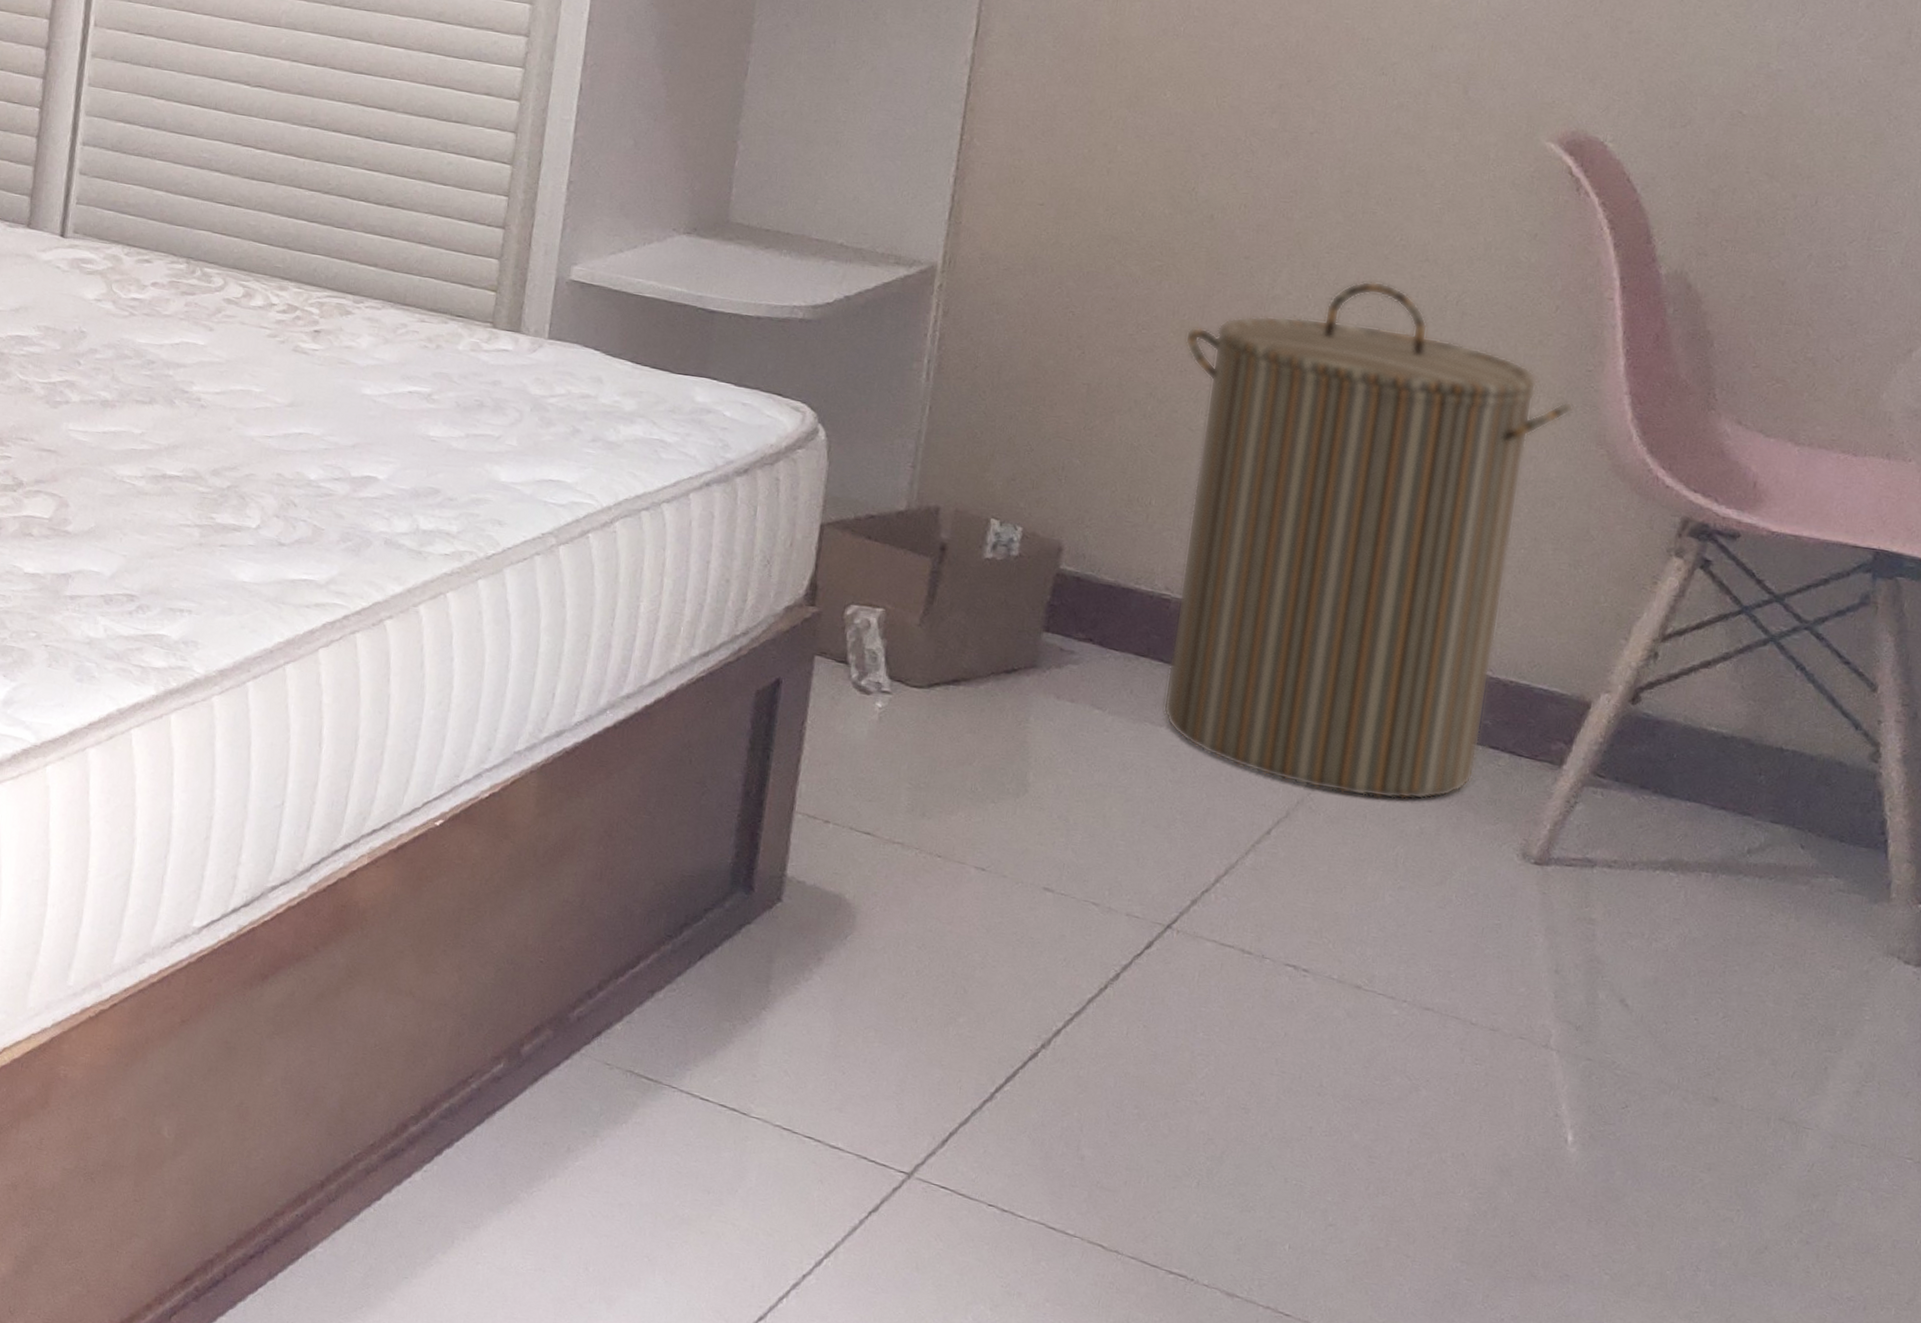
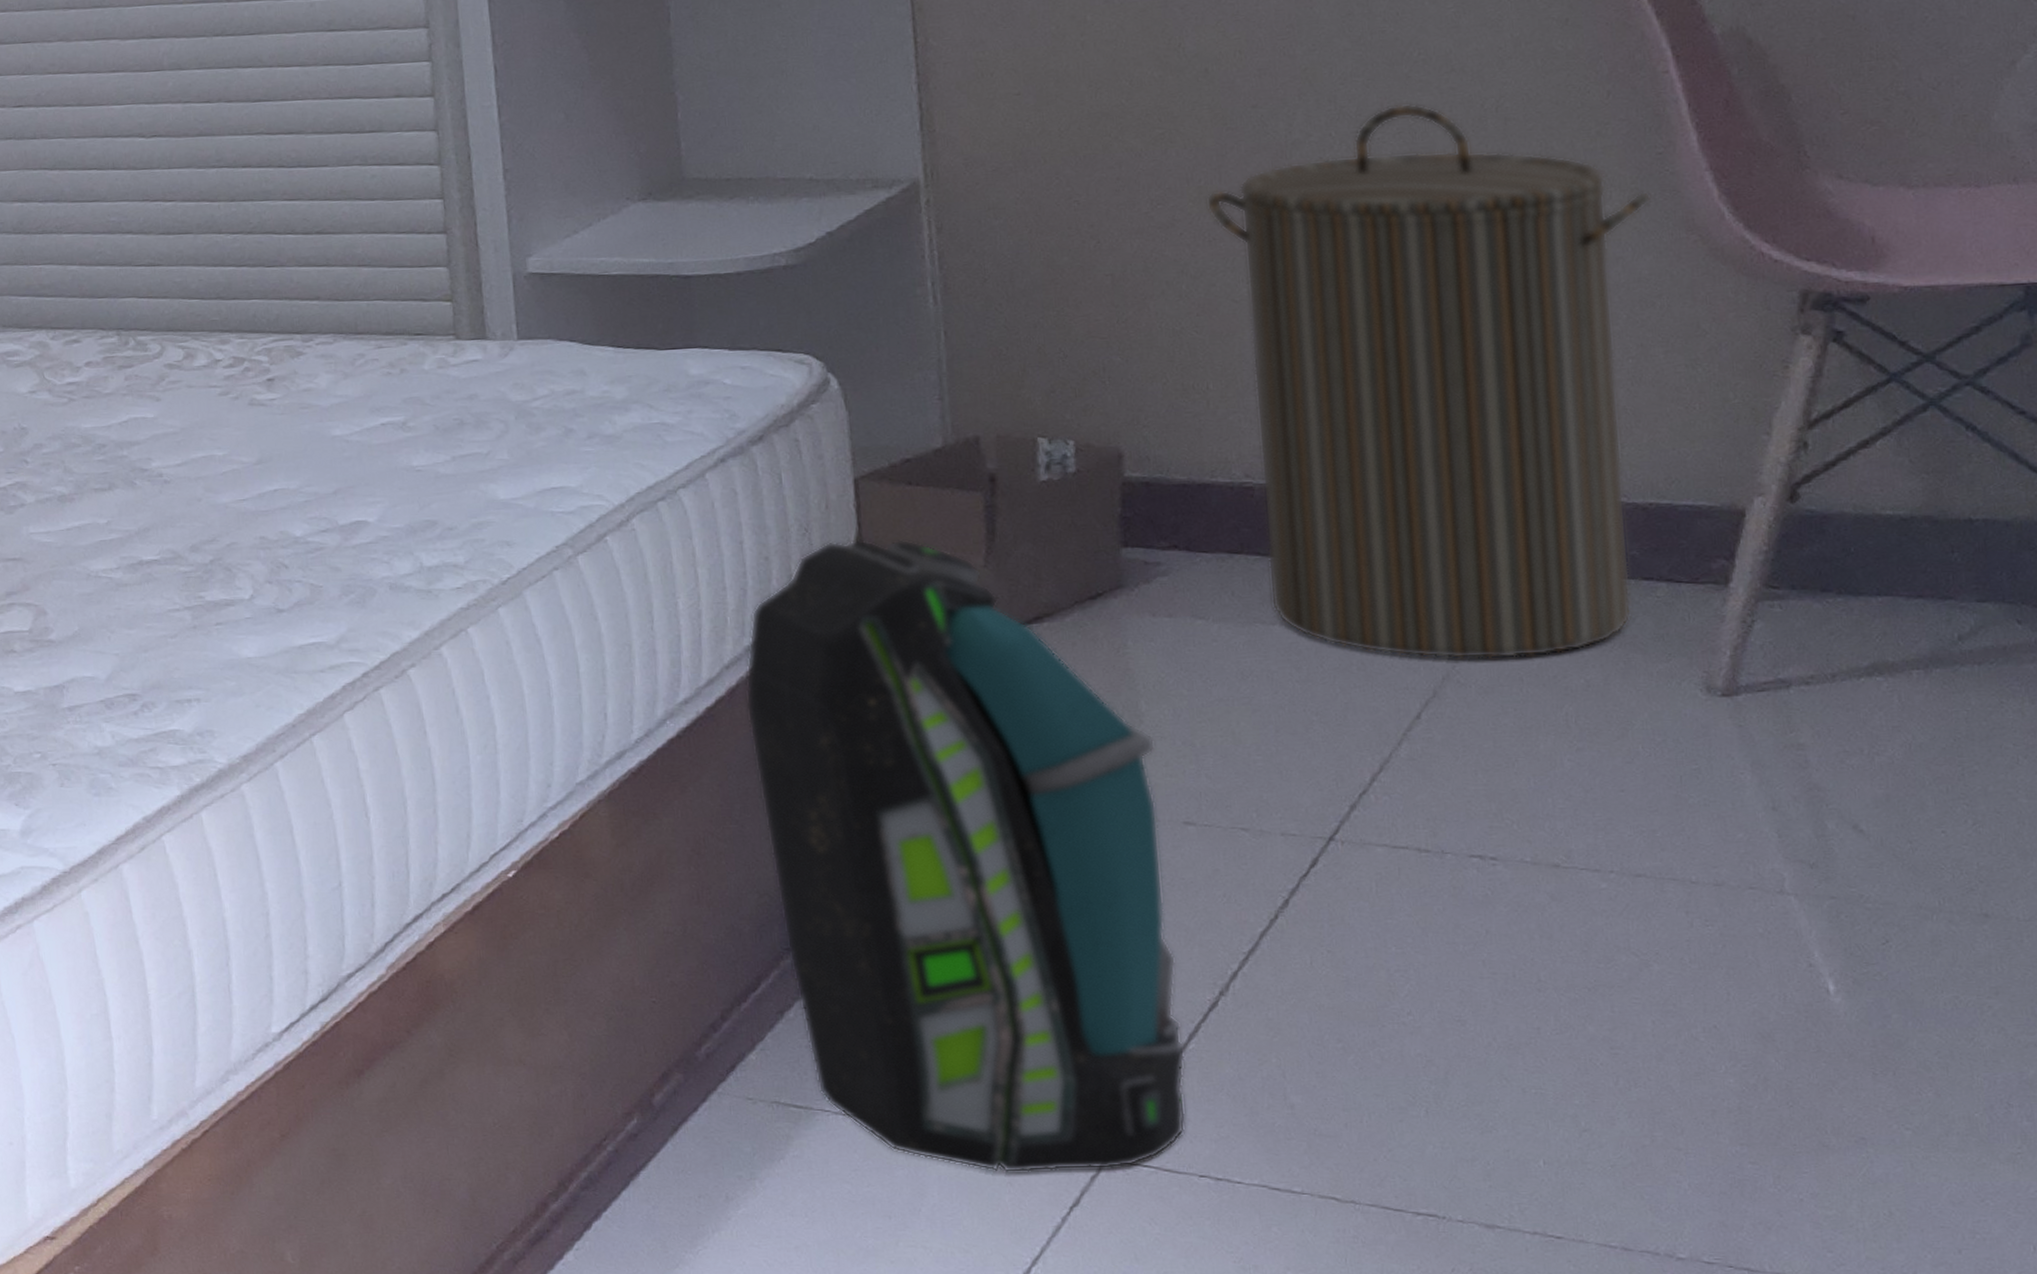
backpack: none [670,576,1035,1186] -> present [745,538,1186,1173]

